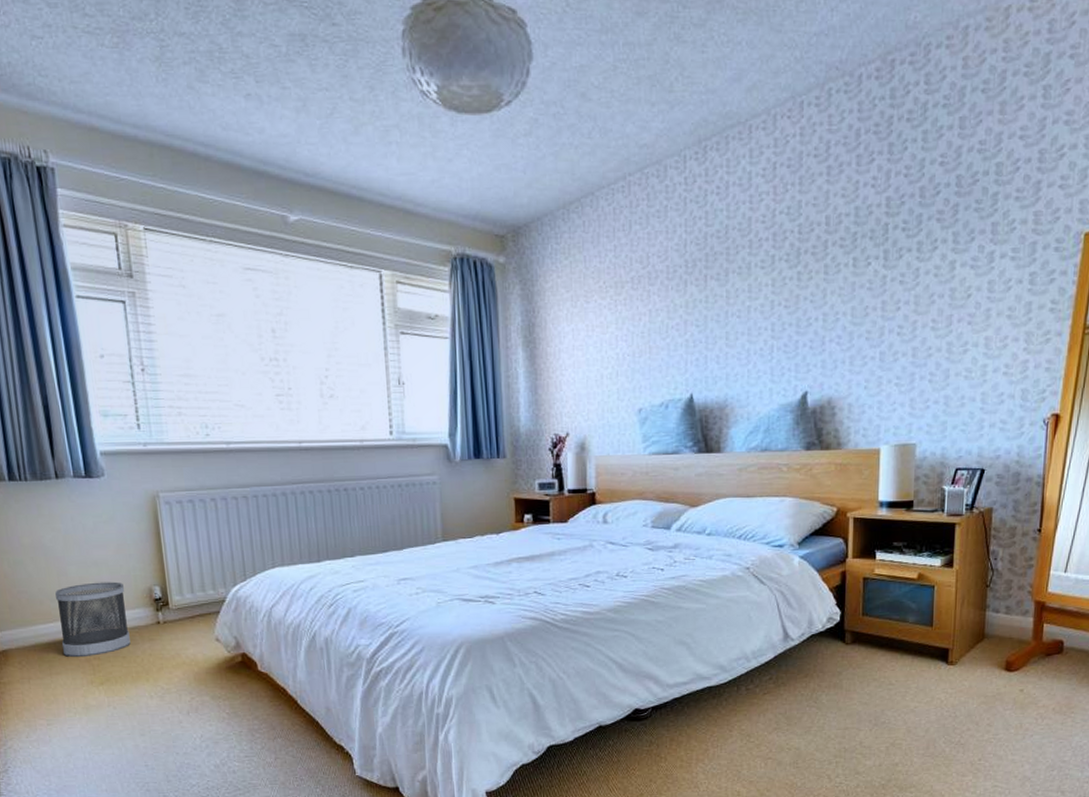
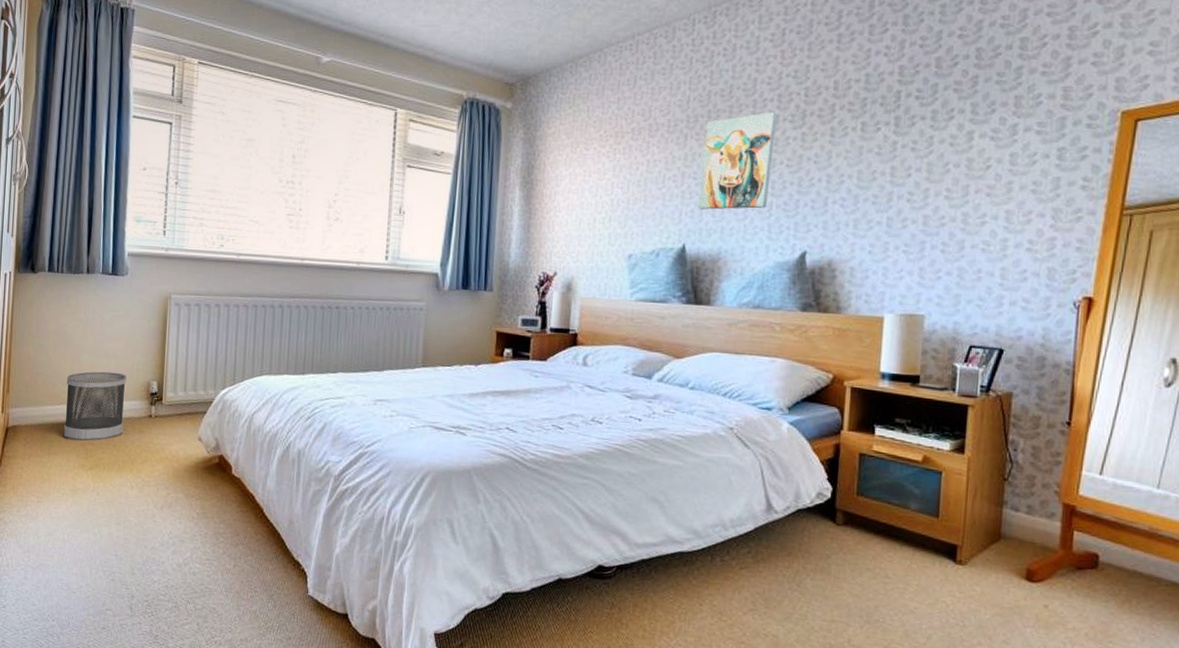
wall art: none [703,252,773,357] -> present [698,112,778,210]

